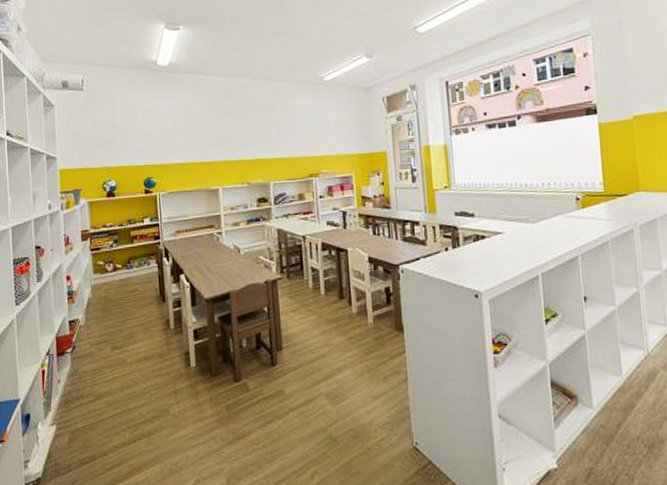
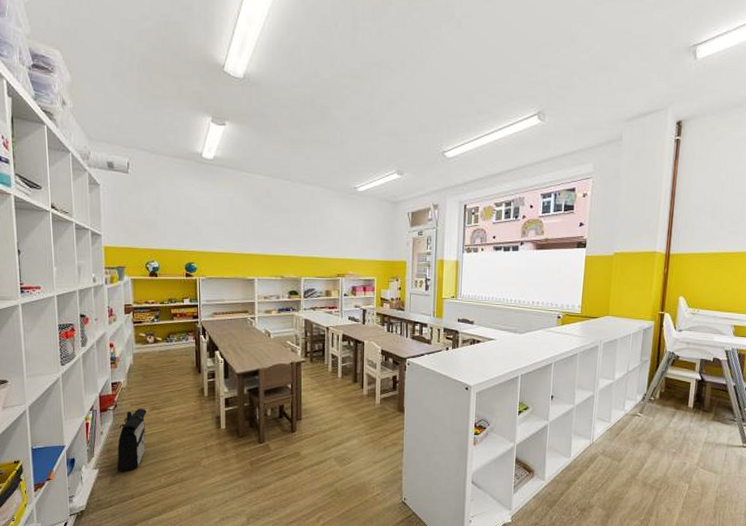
backpack: none [76,349,108,428] -> present [117,409,147,472]

